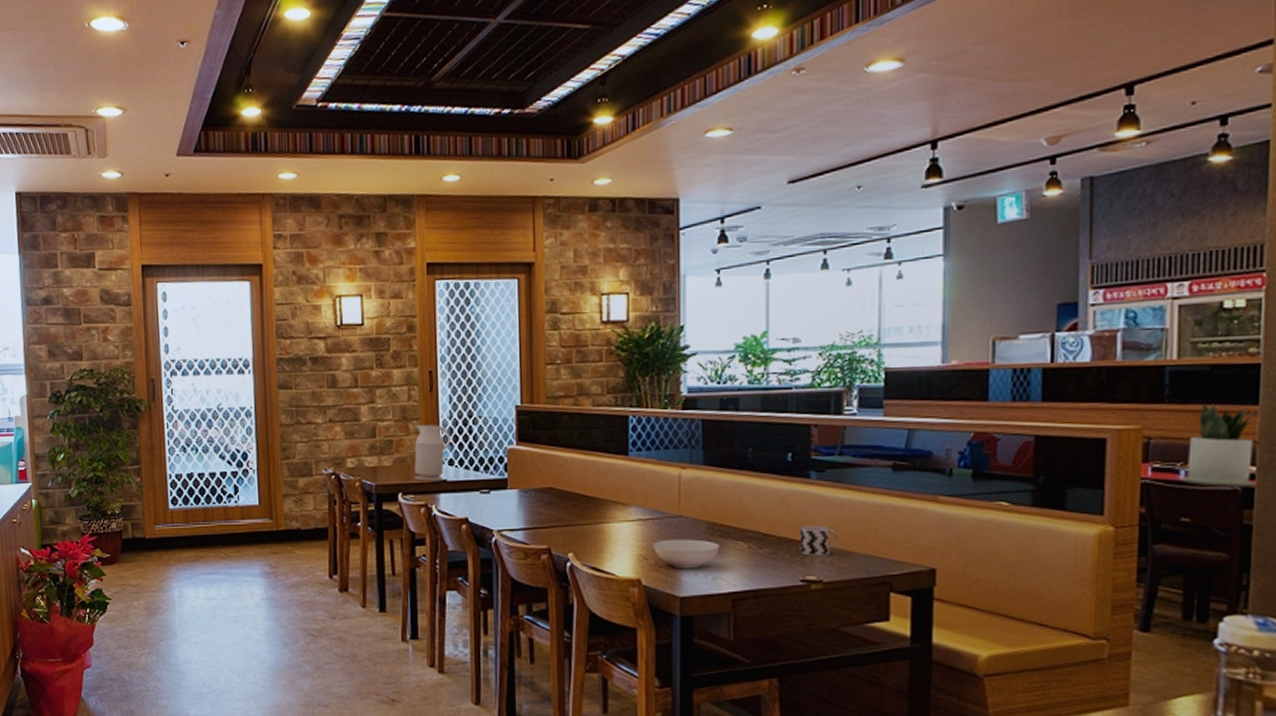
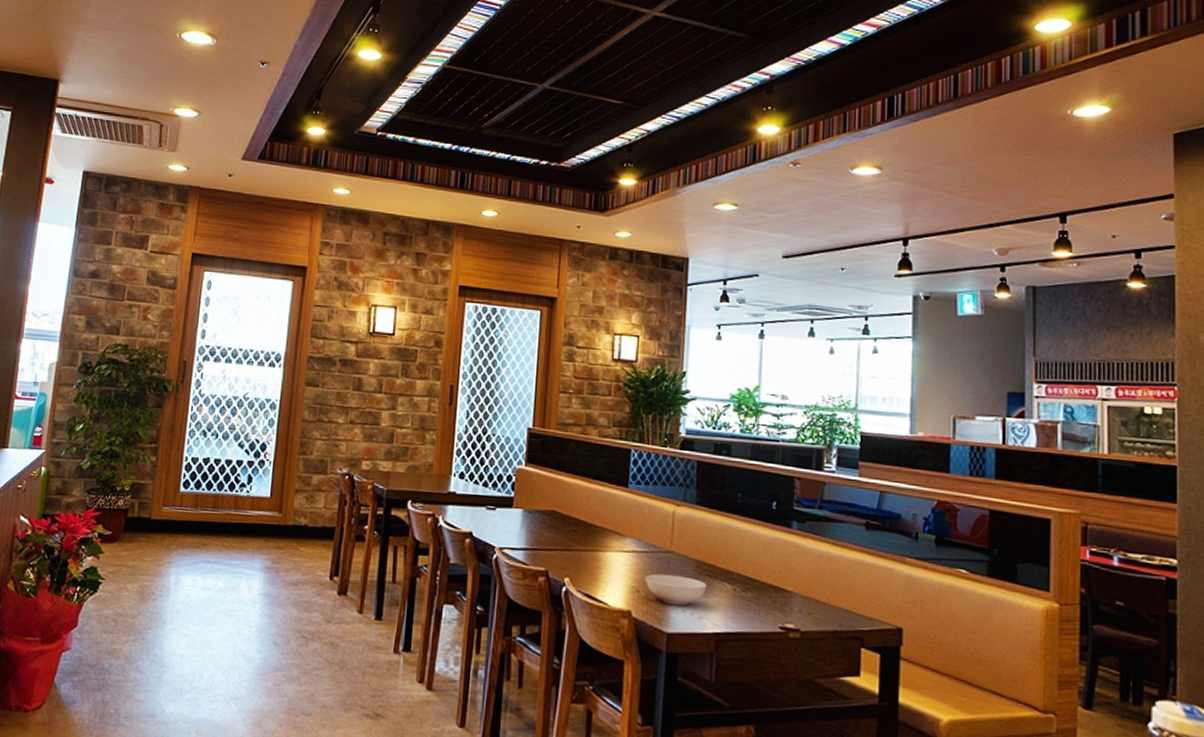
water jug: present [414,424,451,482] -> none [424,435,464,494]
cup: present [799,525,840,556] -> none [780,573,817,606]
planter: present [1181,404,1257,488] -> none [1115,497,1179,579]

